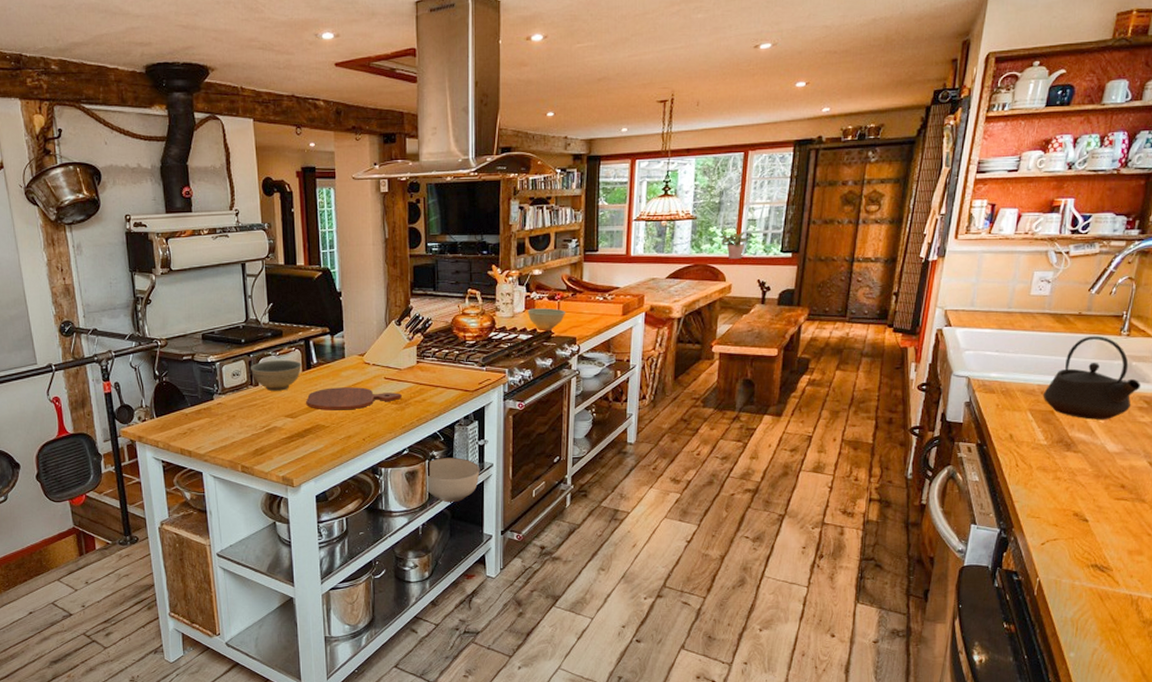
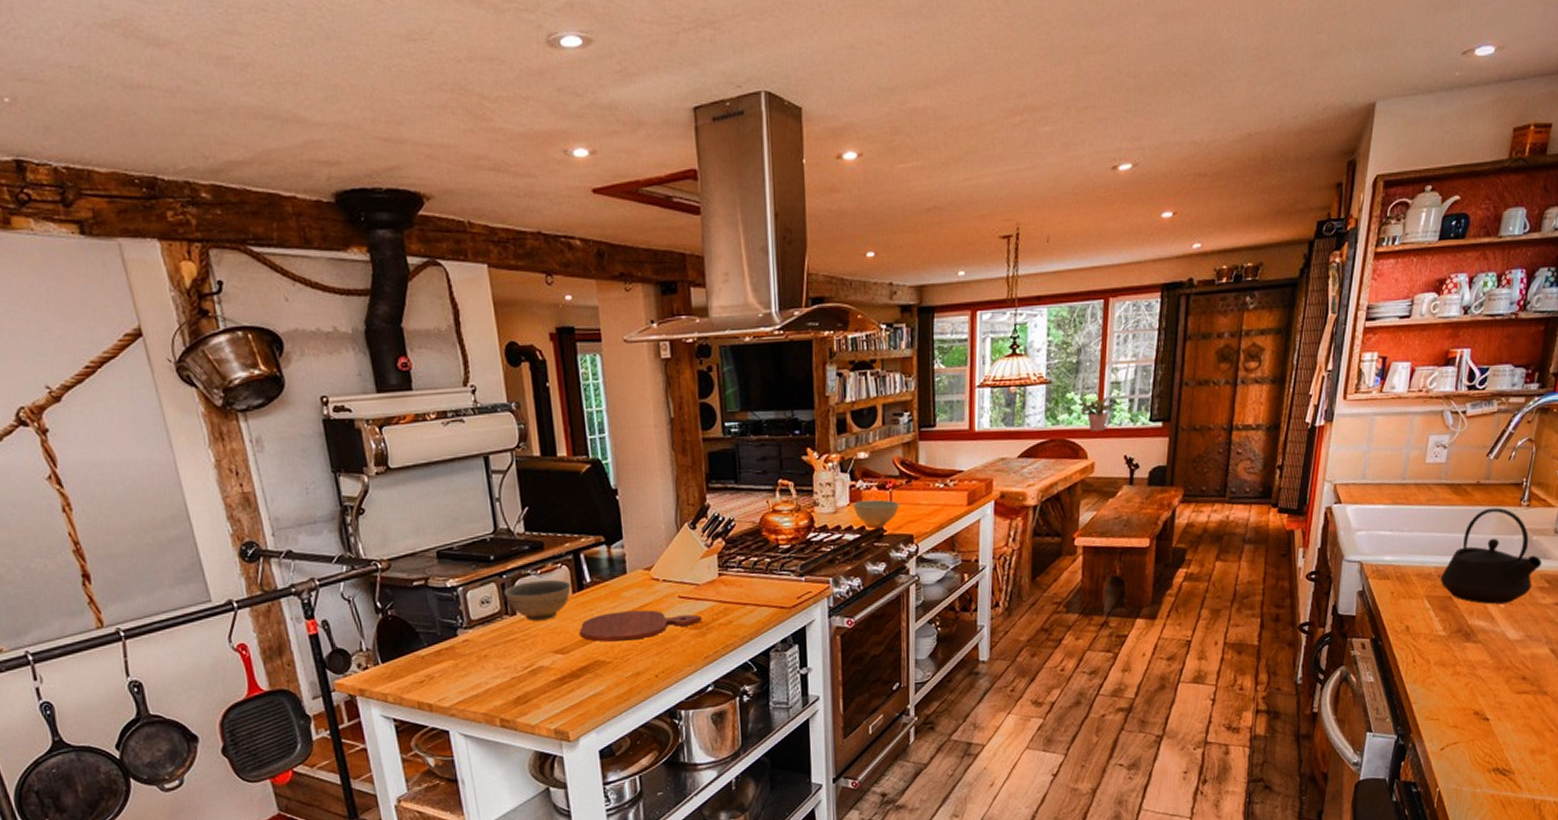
bowl: present [427,458,480,503] -> none [739,691,804,749]

